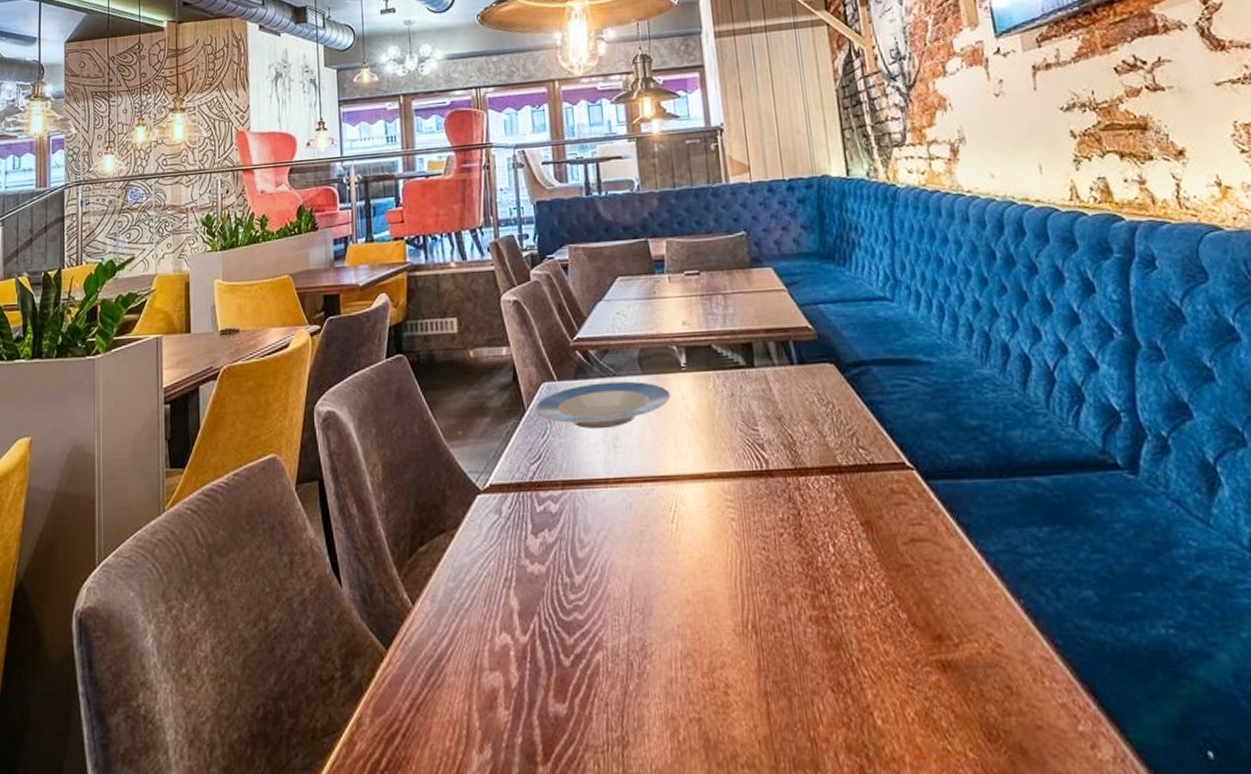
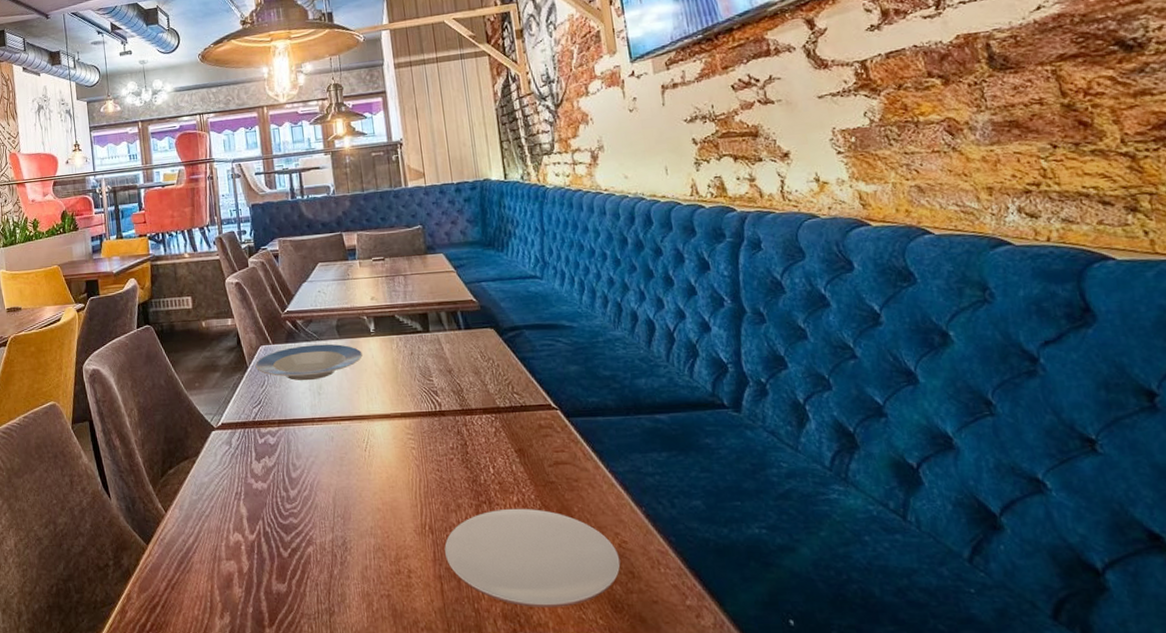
plate: none [771,600,995,735] -> present [444,508,621,607]

